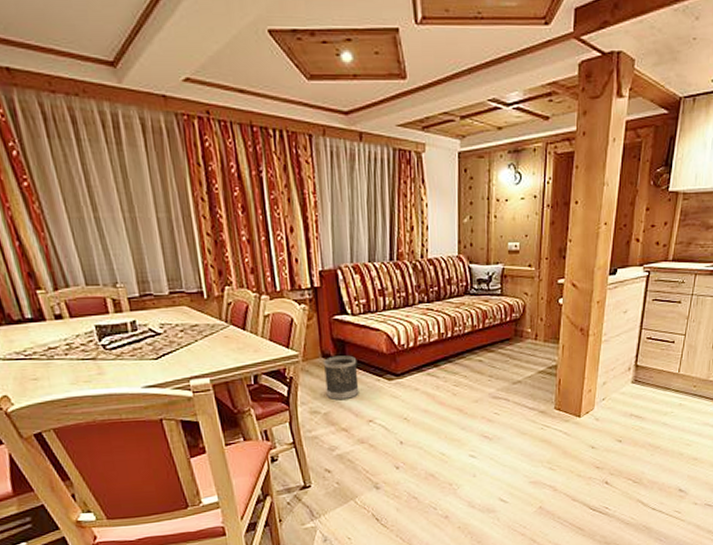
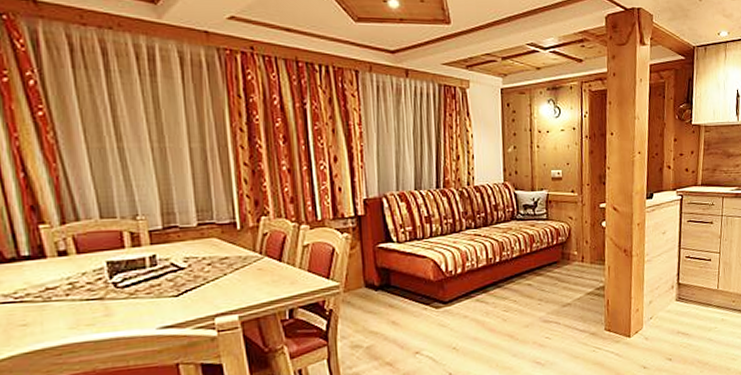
wastebasket: present [322,355,359,401] -> none [366,284,405,333]

